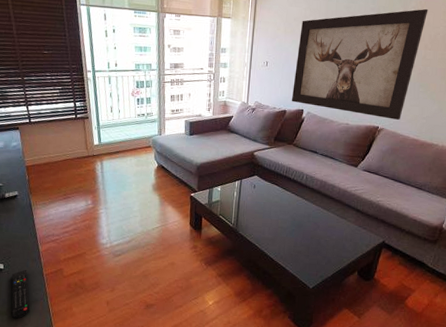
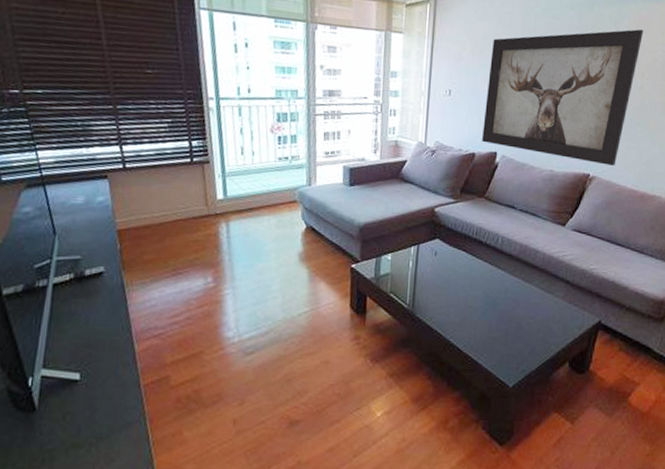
remote control: present [11,269,30,319] -> none [90,379,119,452]

